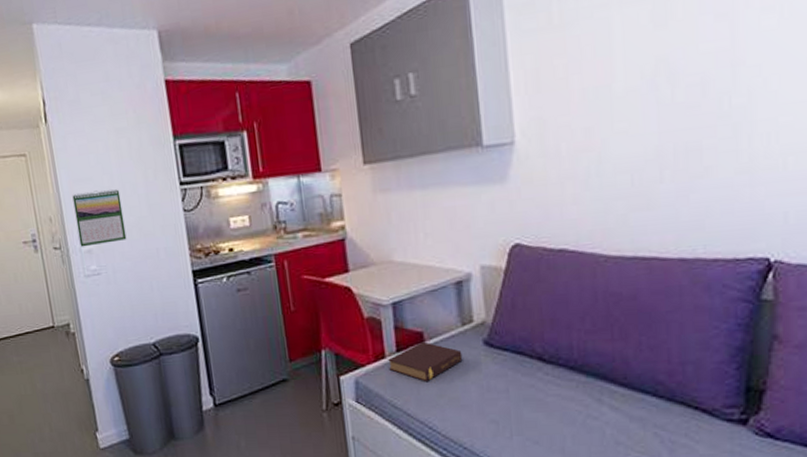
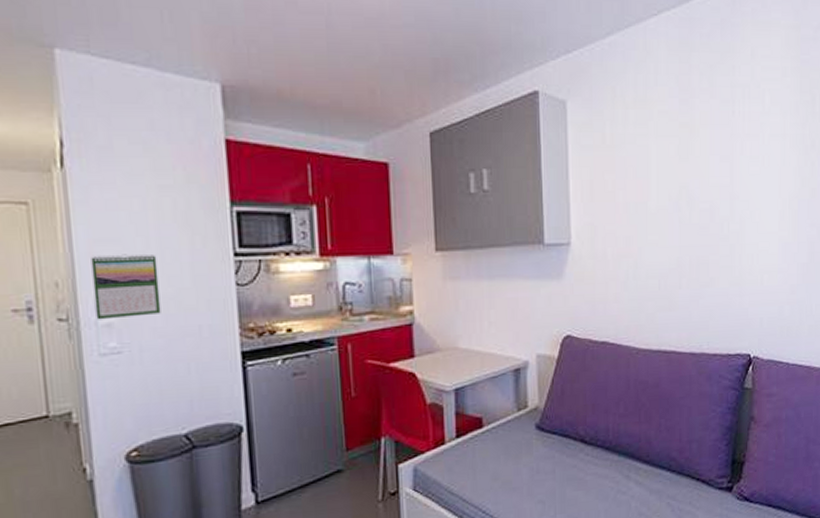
book: present [388,341,463,381] -> none [448,427,517,466]

